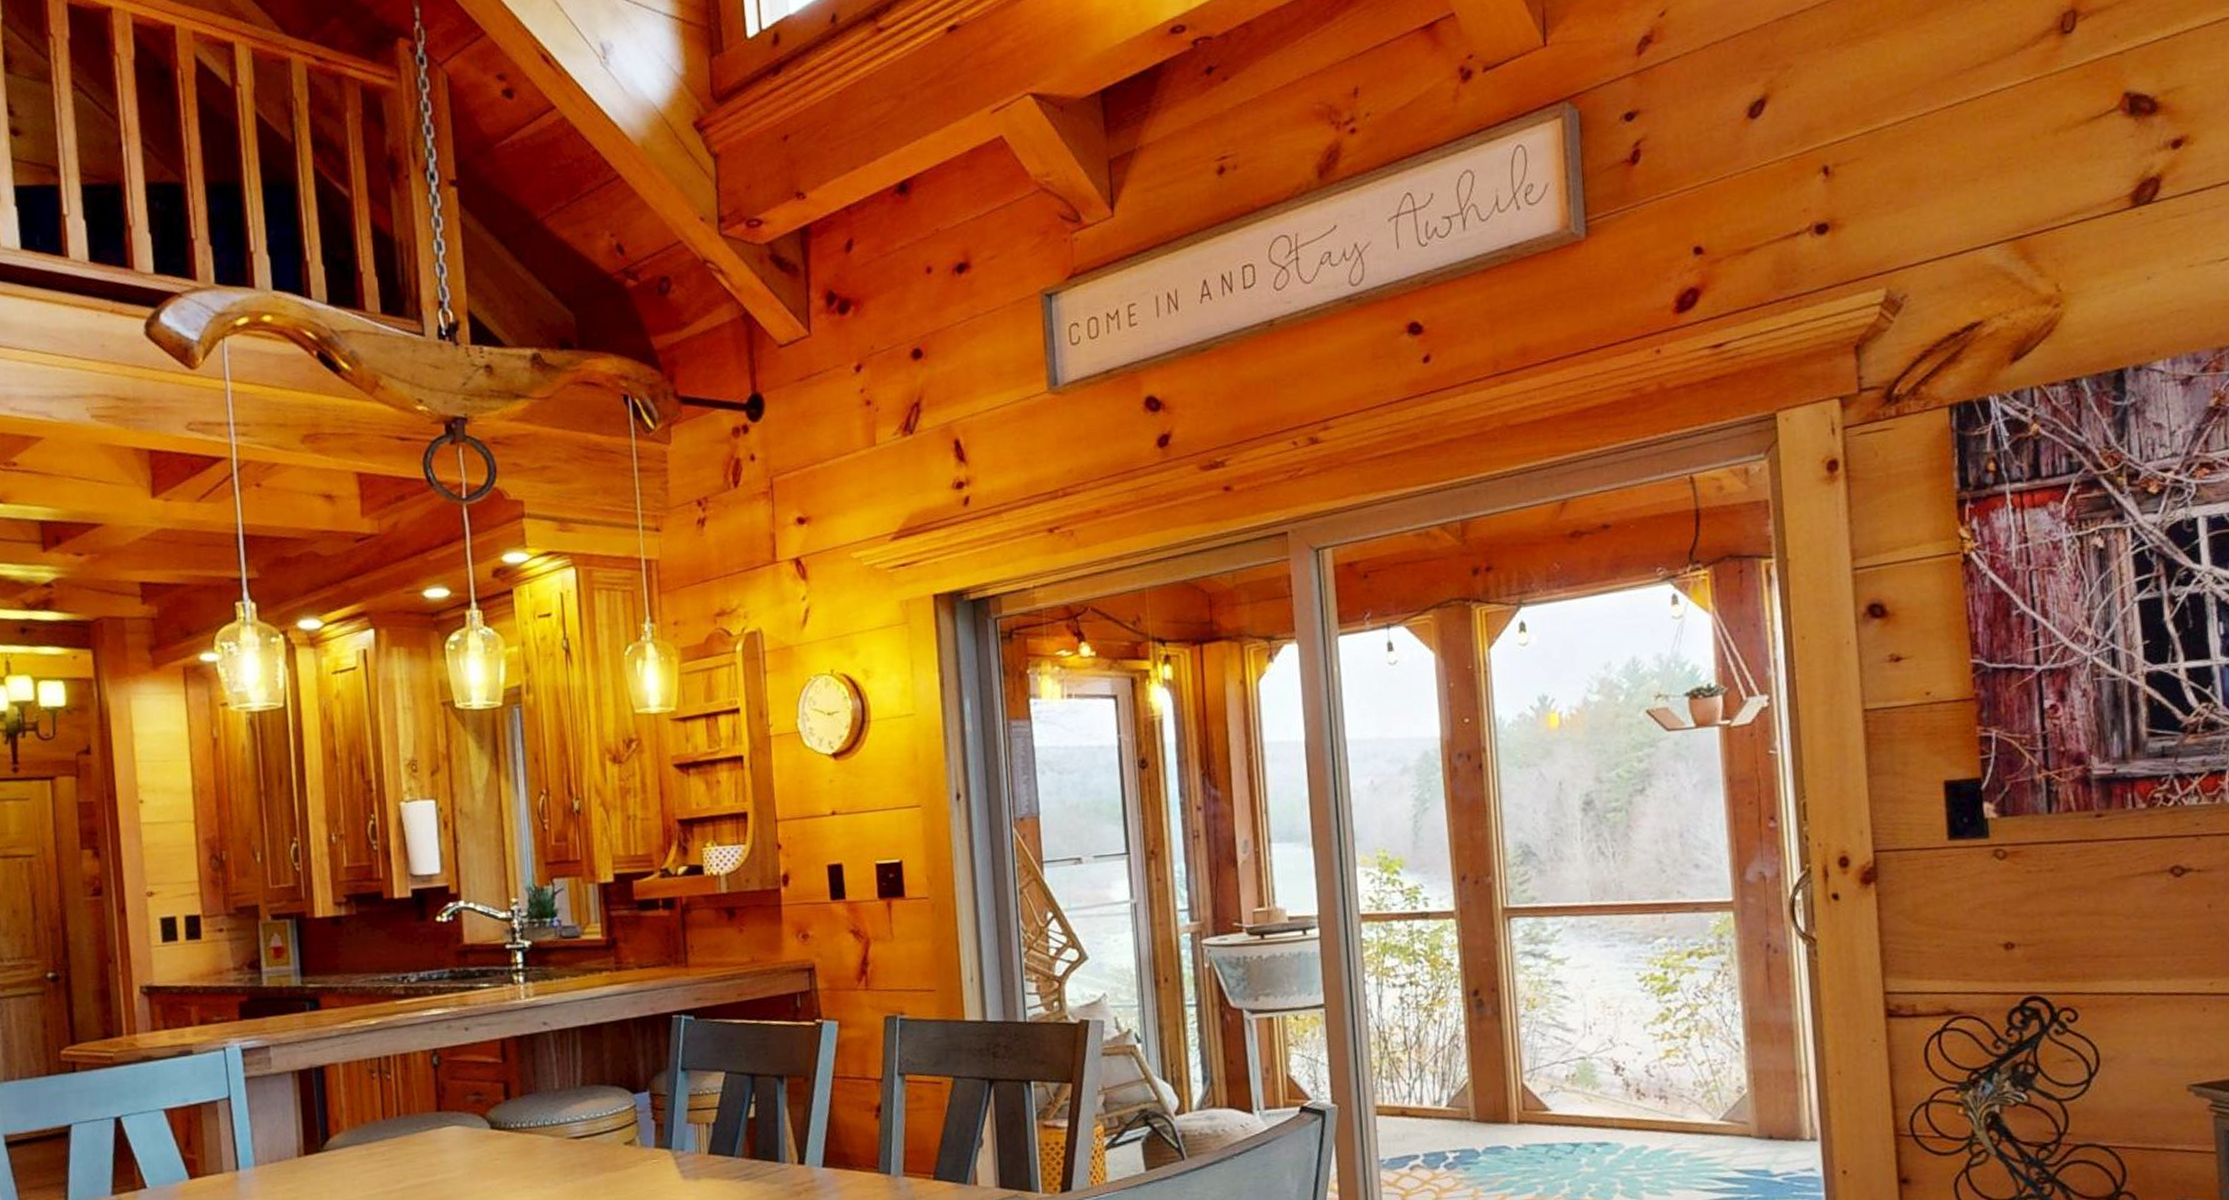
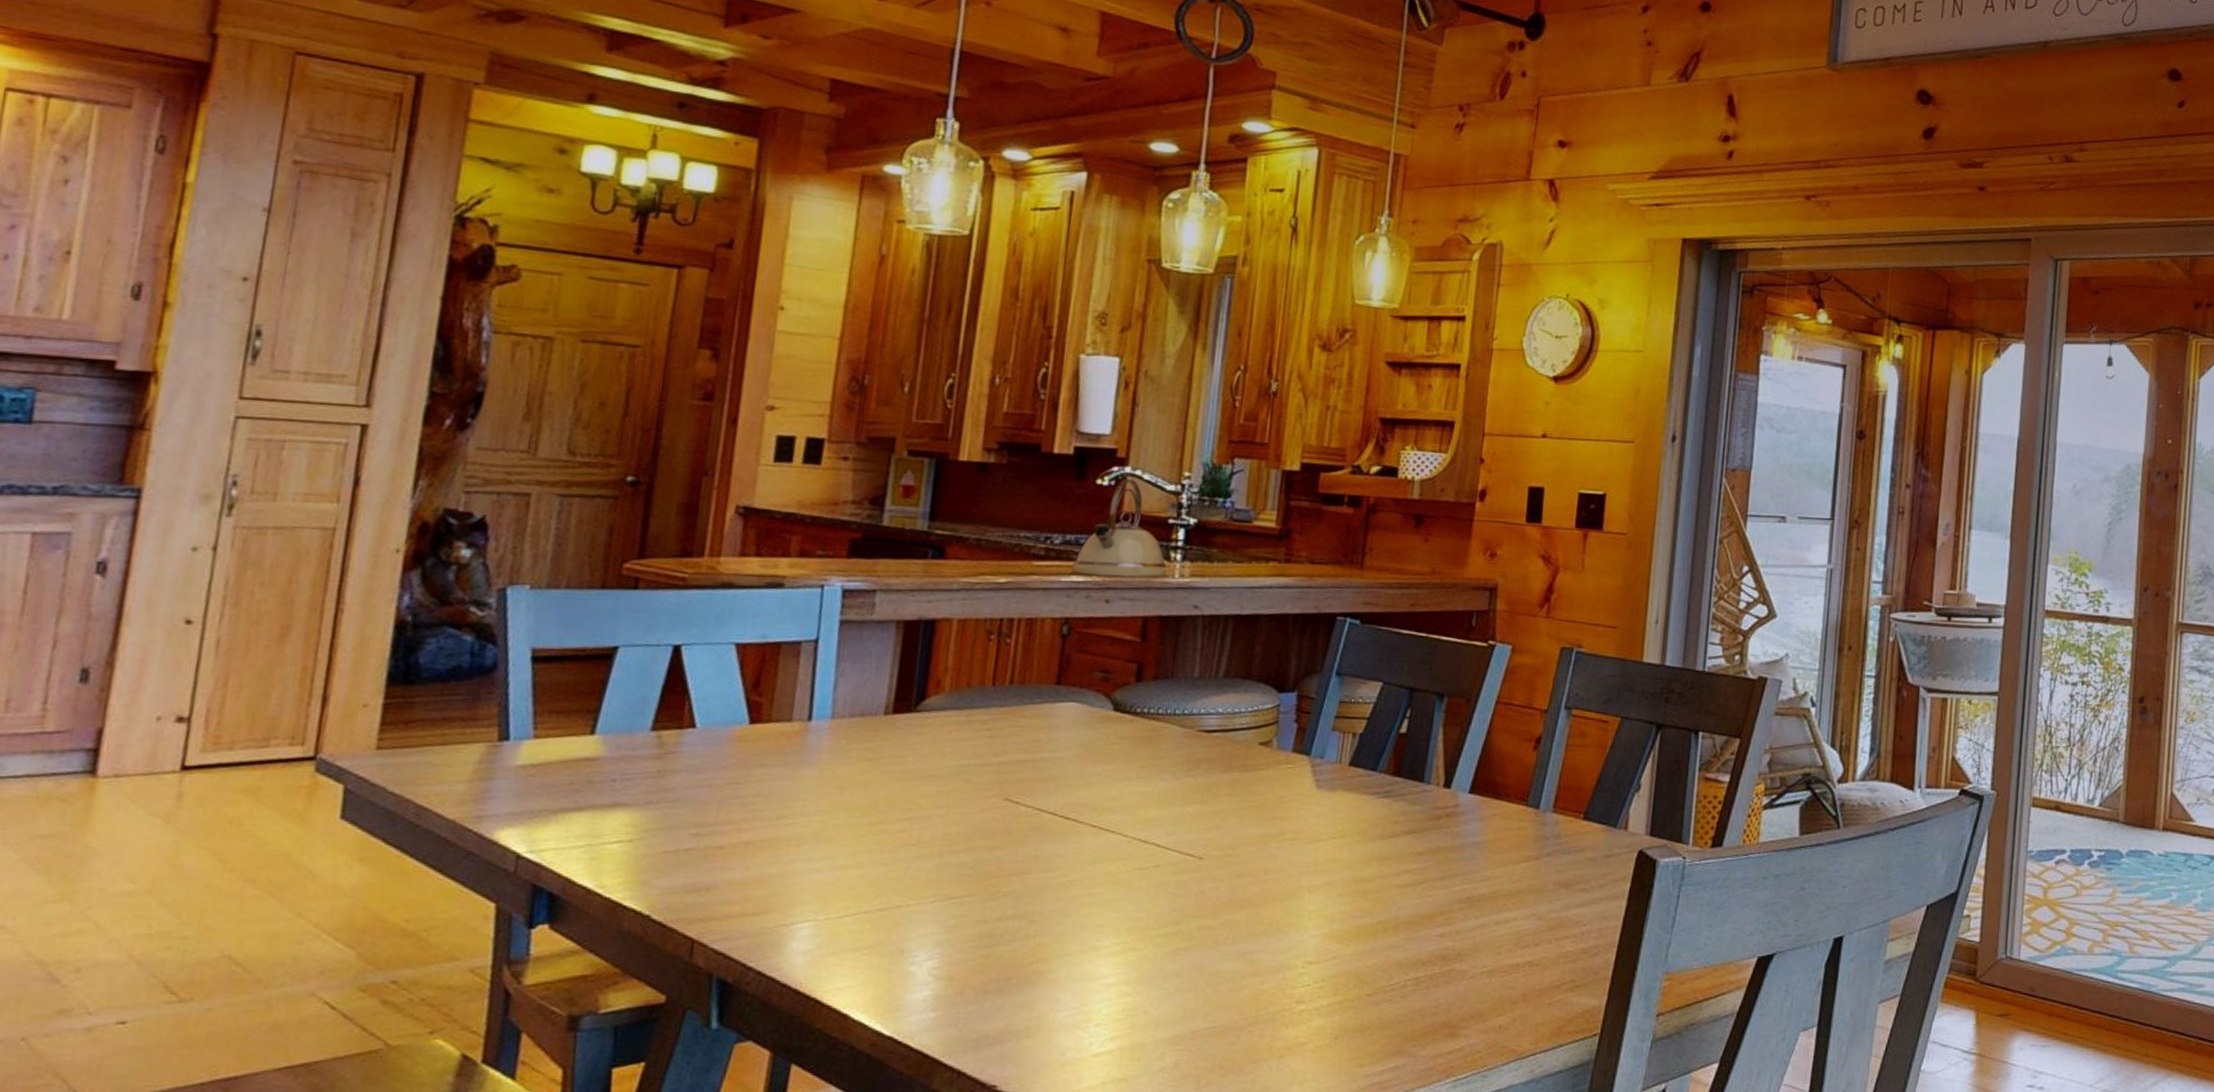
kettle: none [430,912,515,1009] -> present [1070,478,1168,579]

